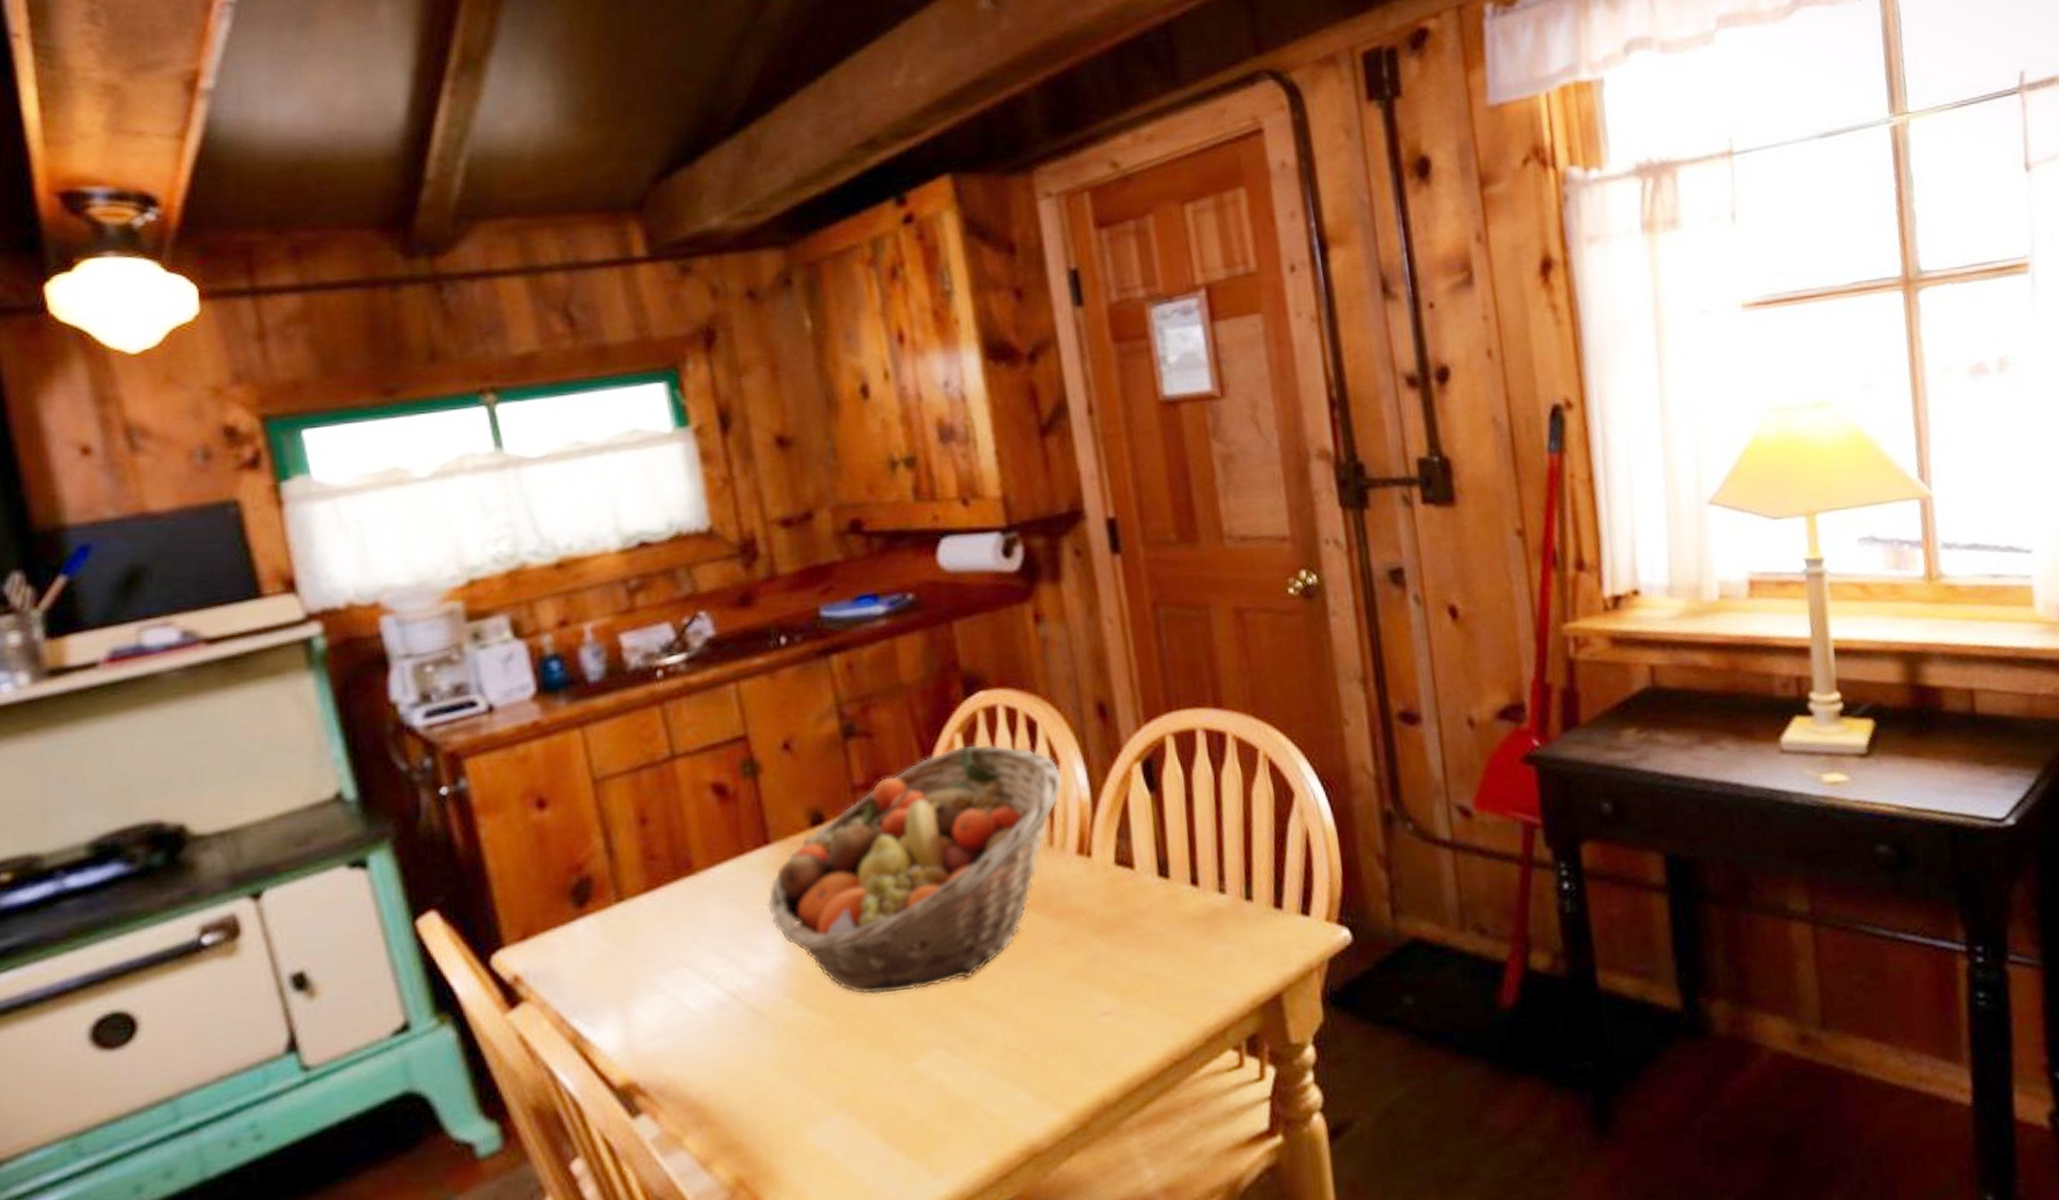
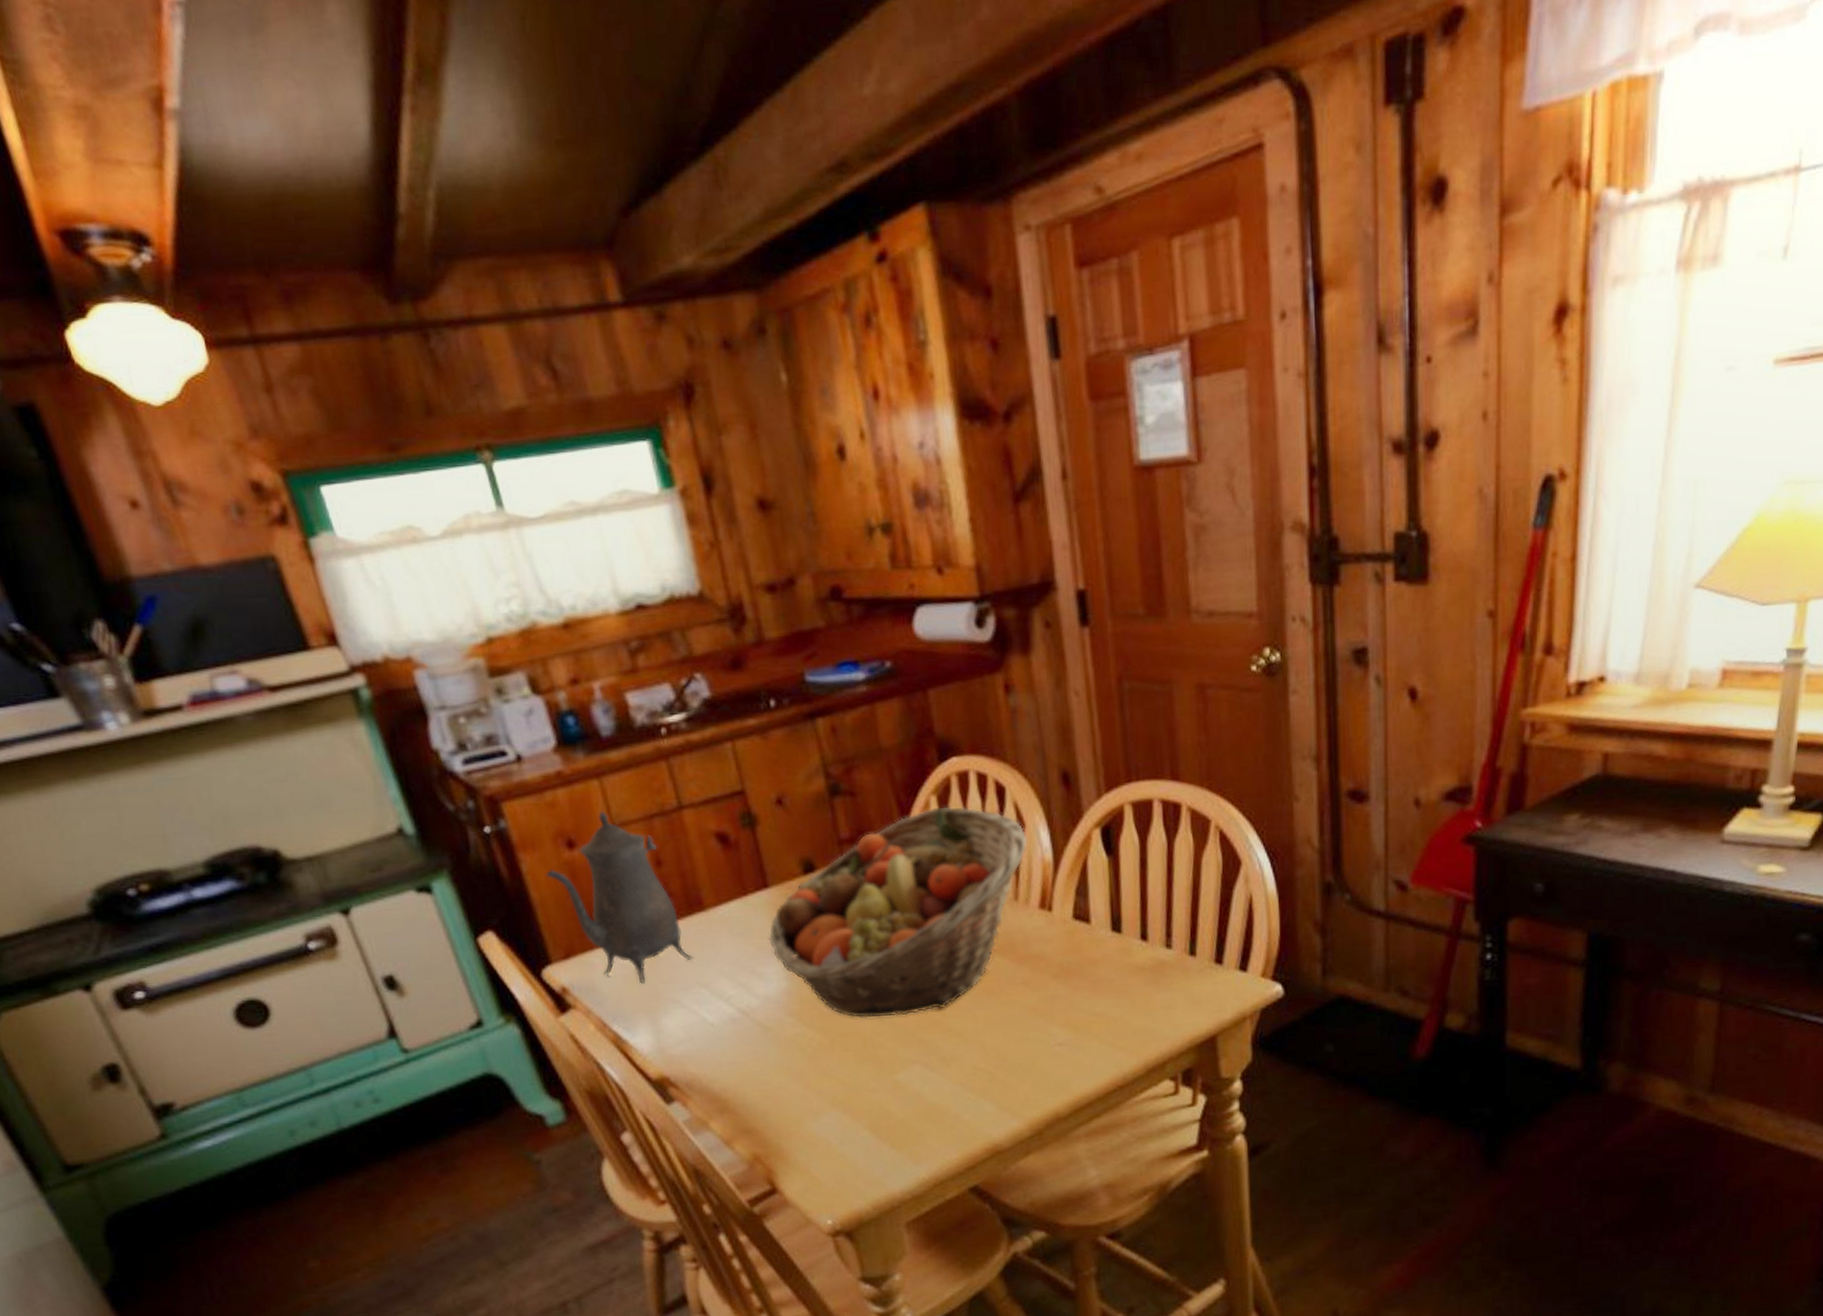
teapot: none [509,764,677,966] -> present [546,811,693,983]

